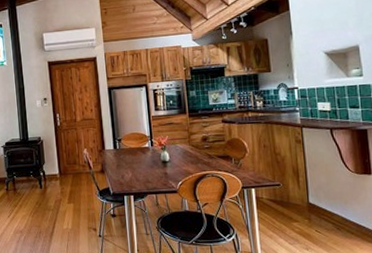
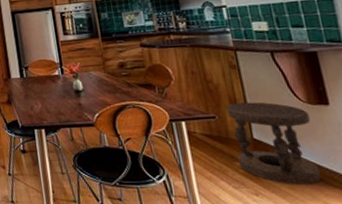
stool: none [289,172,359,241] -> present [225,102,321,186]

